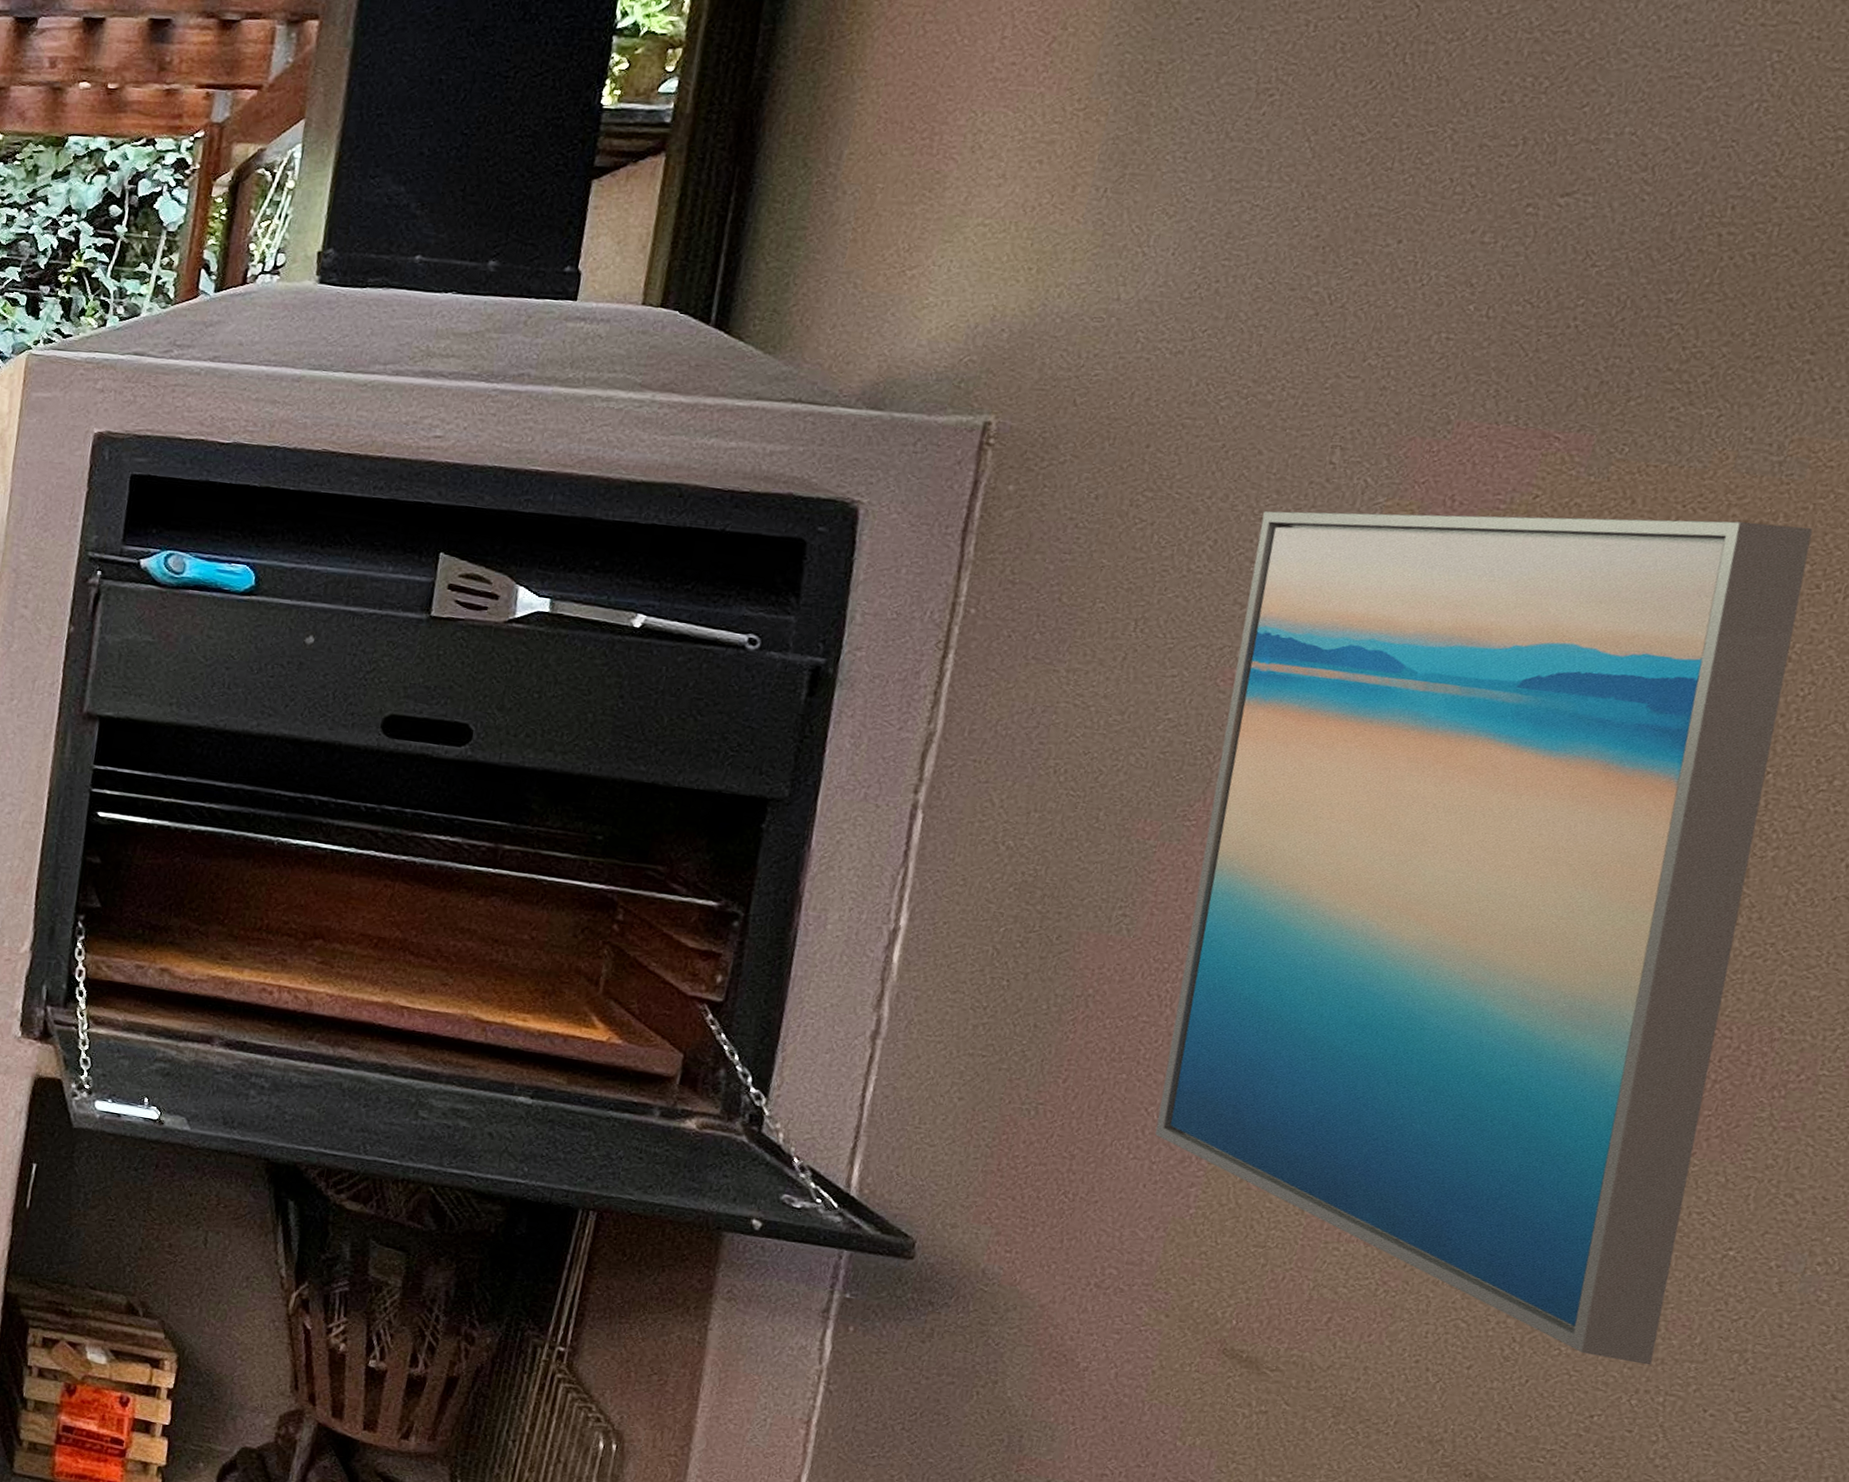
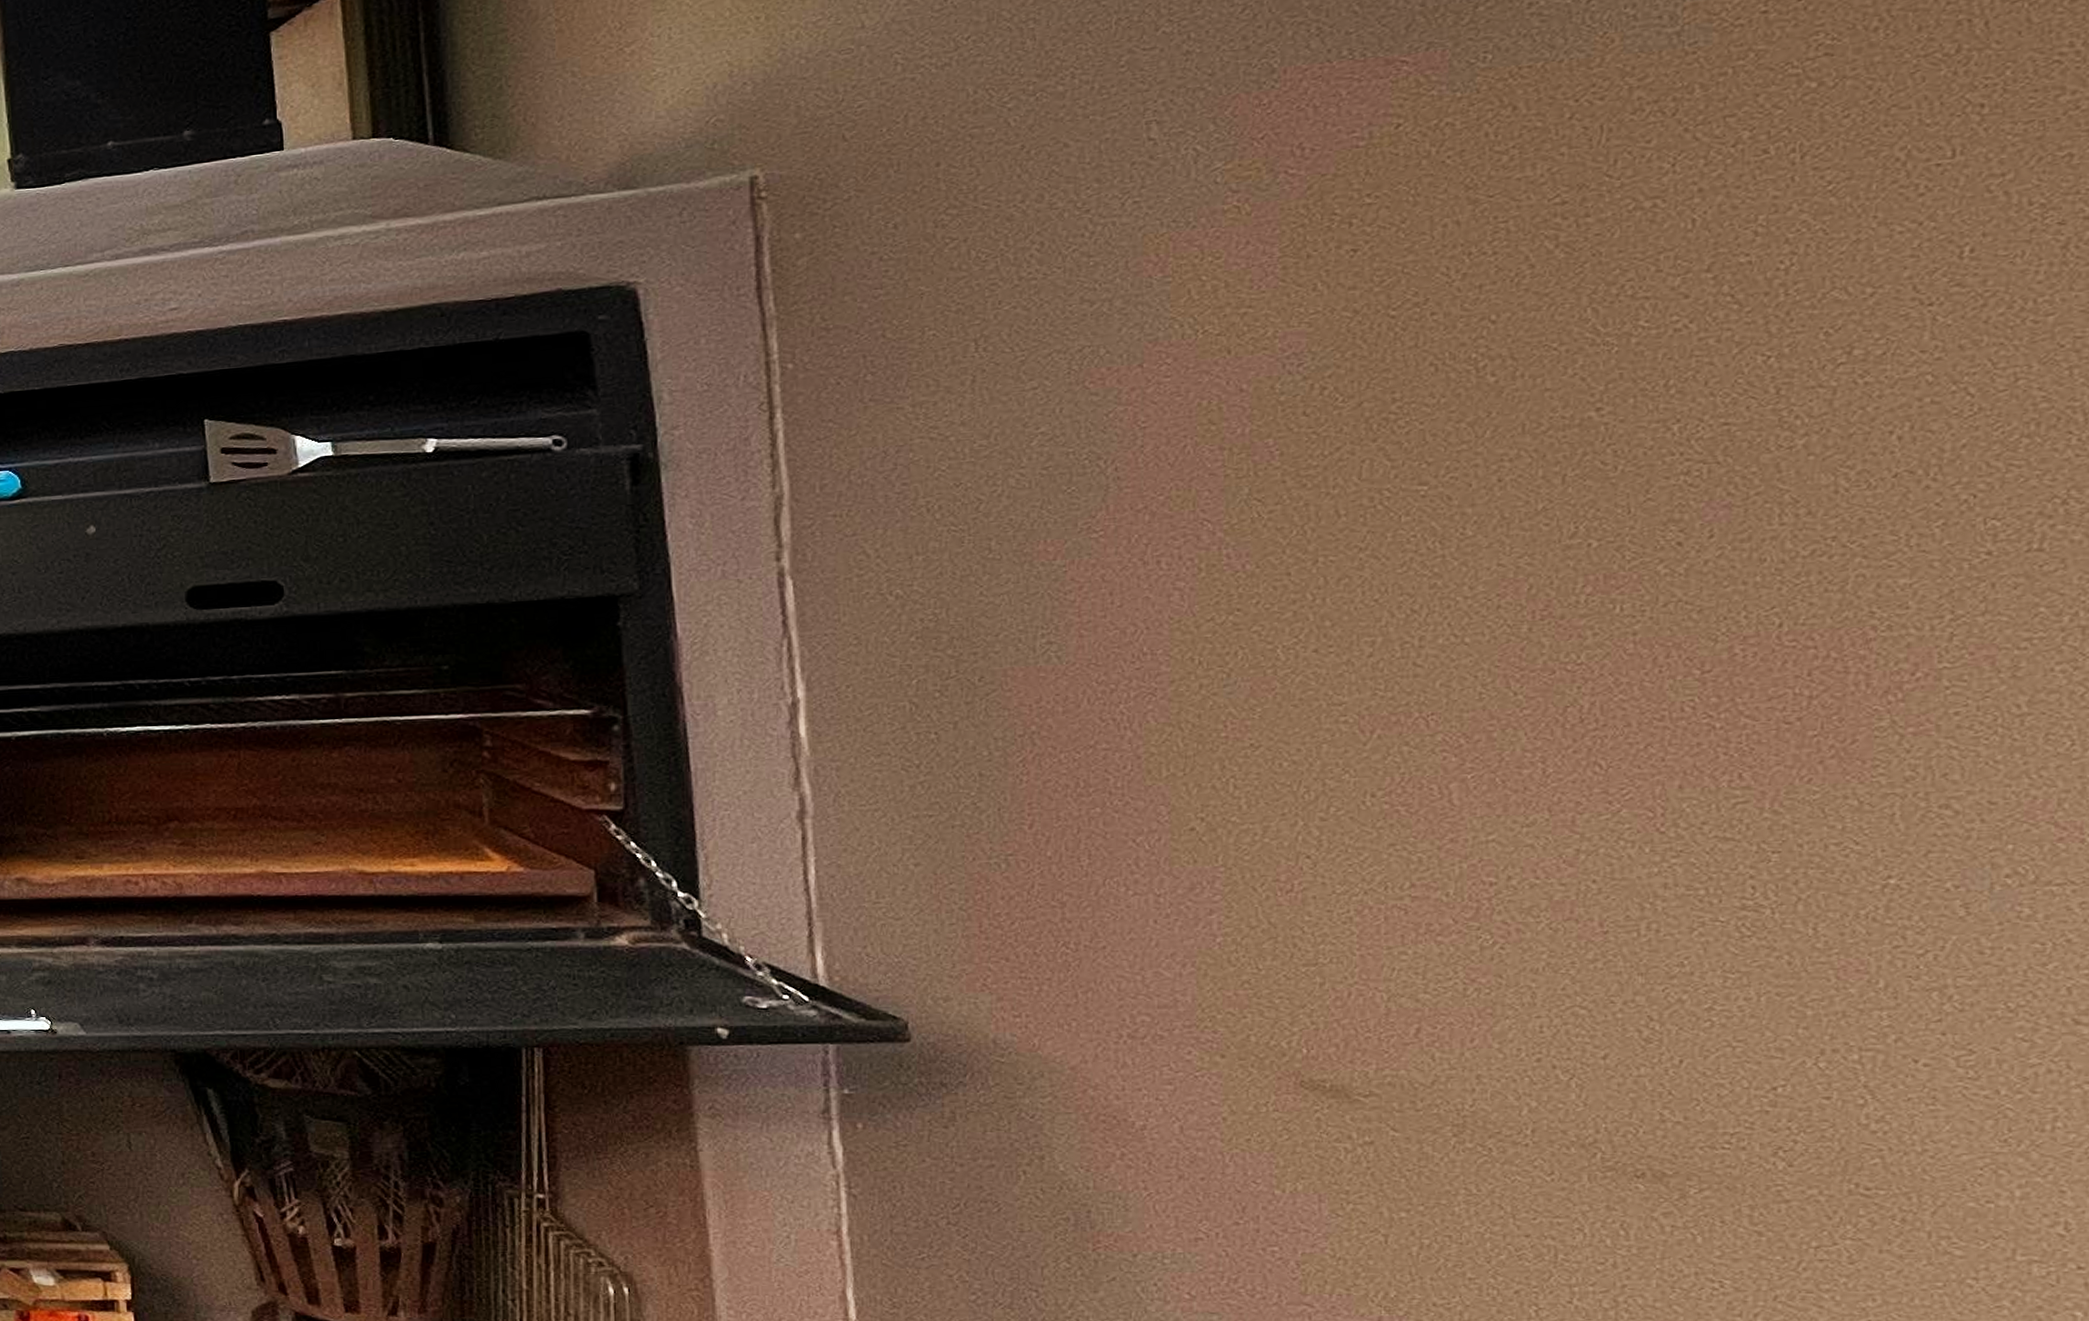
wall art: present [1155,511,1813,1366] -> none [1088,93,1831,1021]

